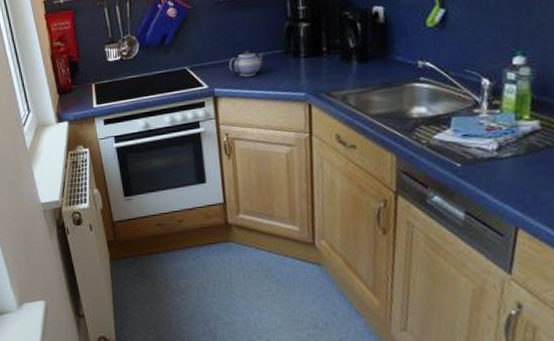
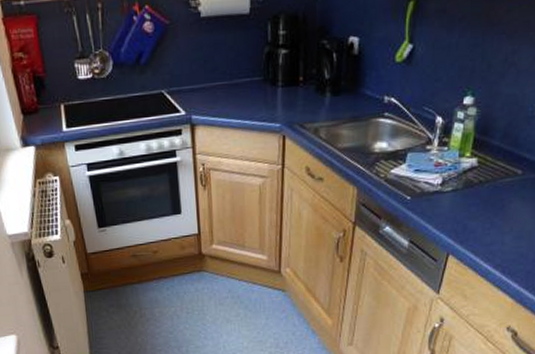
teapot: present [228,49,266,77] -> none [207,74,244,104]

